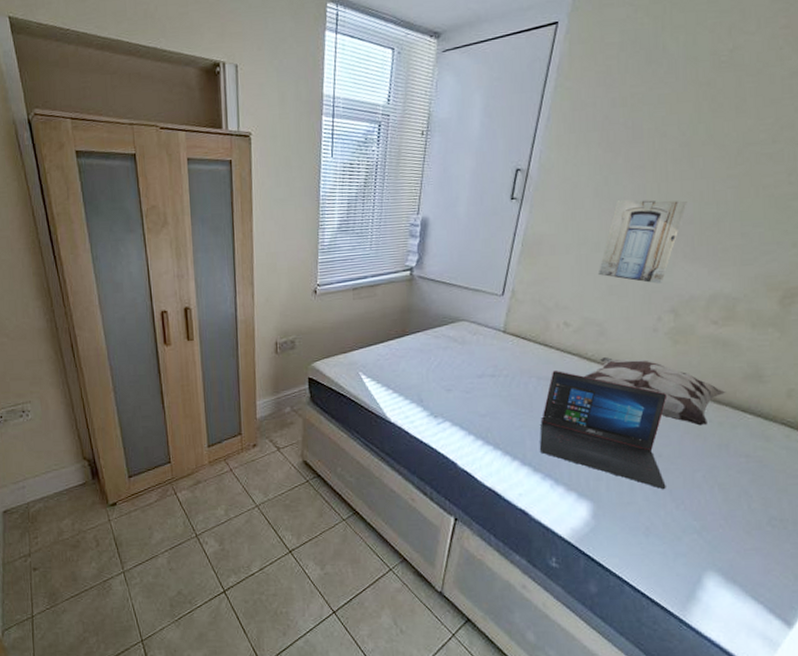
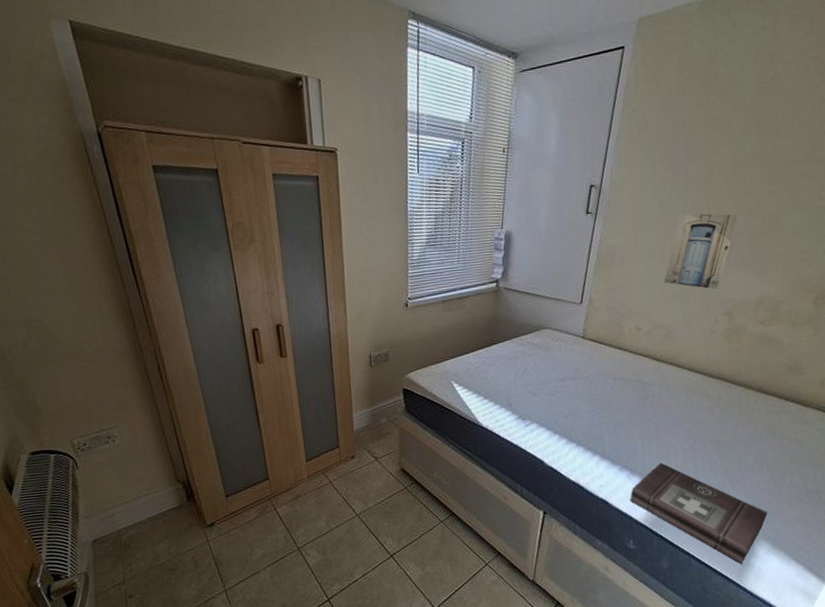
laptop: present [539,371,668,490] -> none [616,371,724,473]
first aid kit: none [553,474,719,597] -> present [630,462,768,564]
decorative pillow: present [584,357,726,426] -> none [654,357,772,415]

